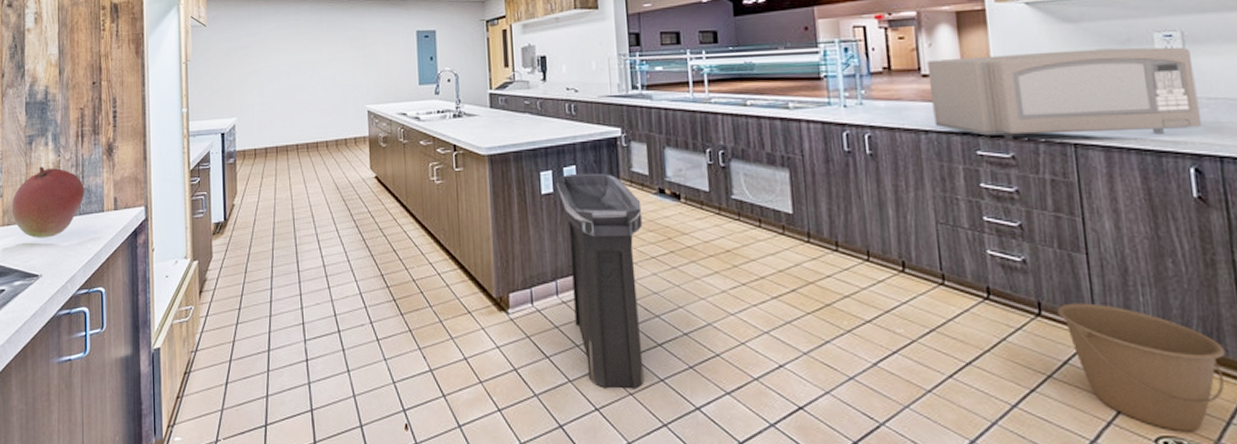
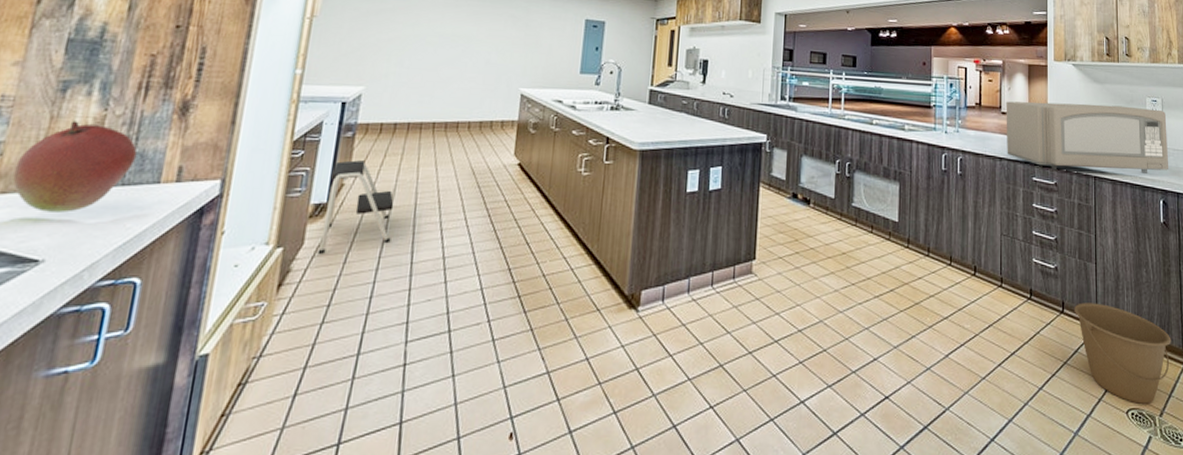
step stool: none [223,183,279,266] -> present [317,160,394,255]
trash can: present [556,173,644,390] -> none [701,174,776,386]

